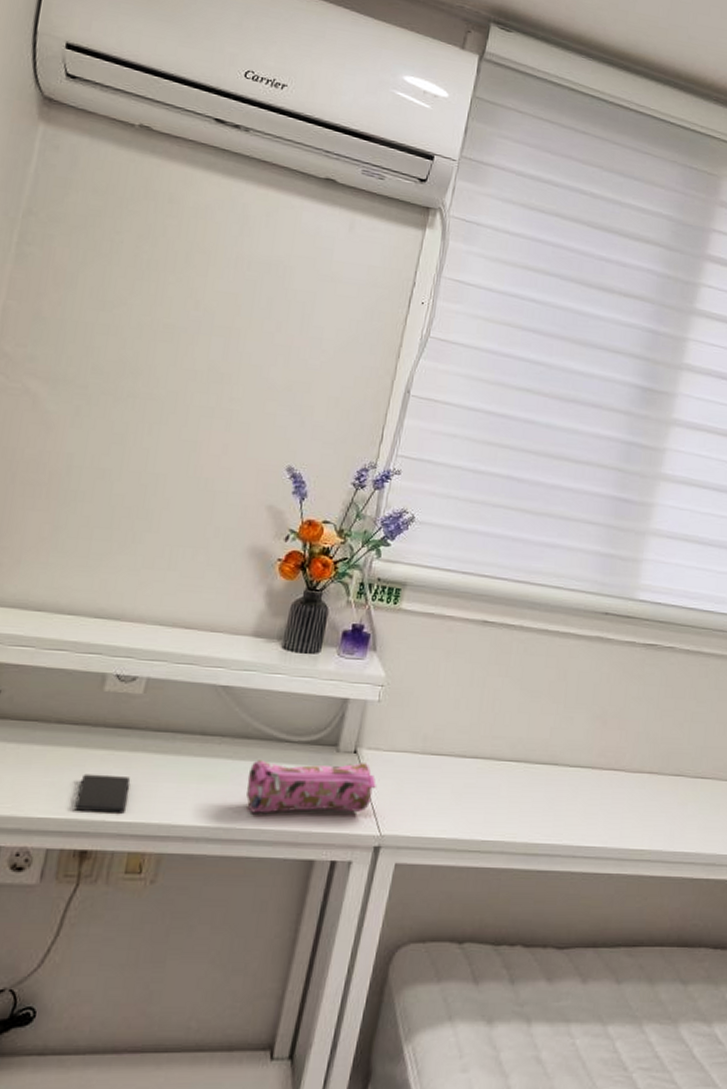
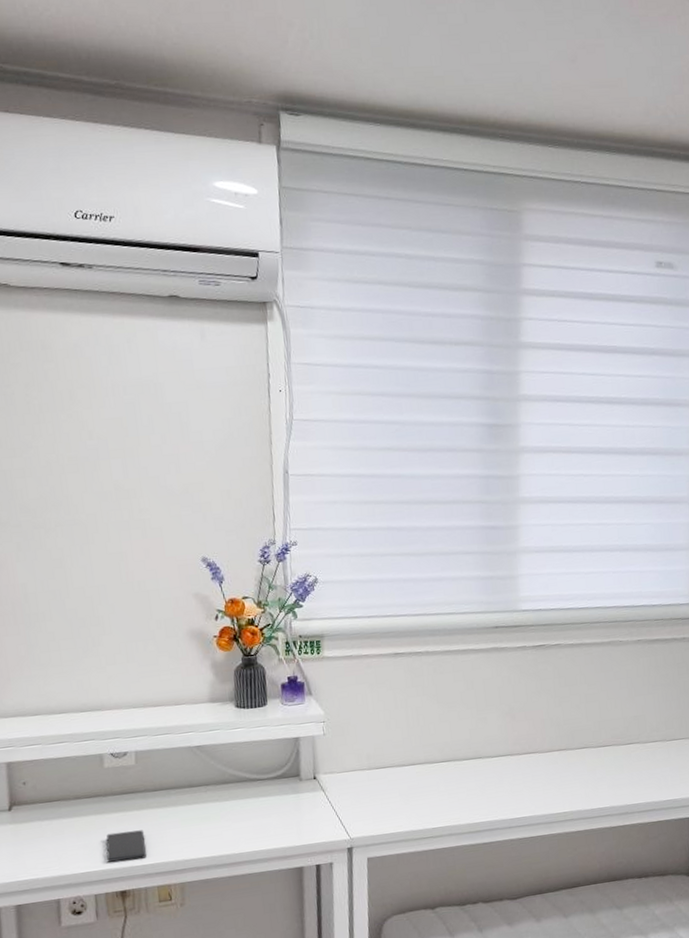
pencil case: present [246,760,376,813] -> none [234,785,338,840]

